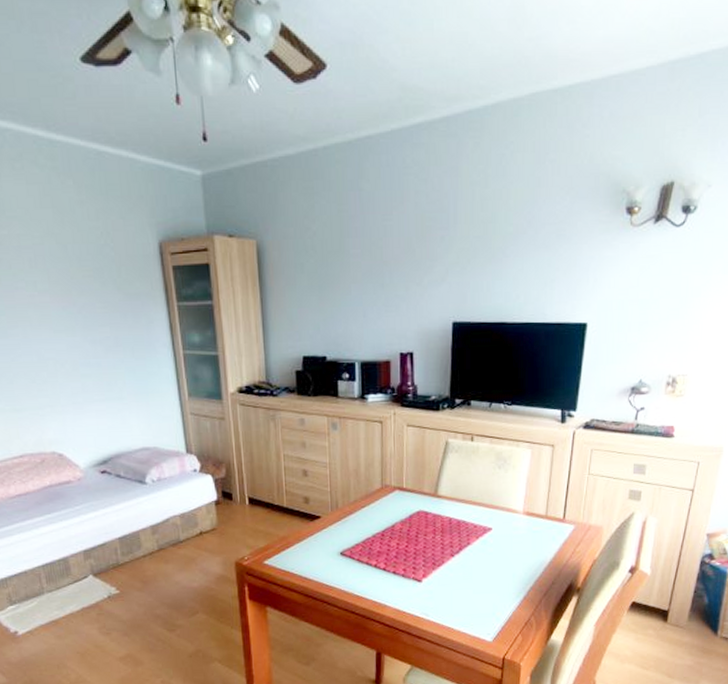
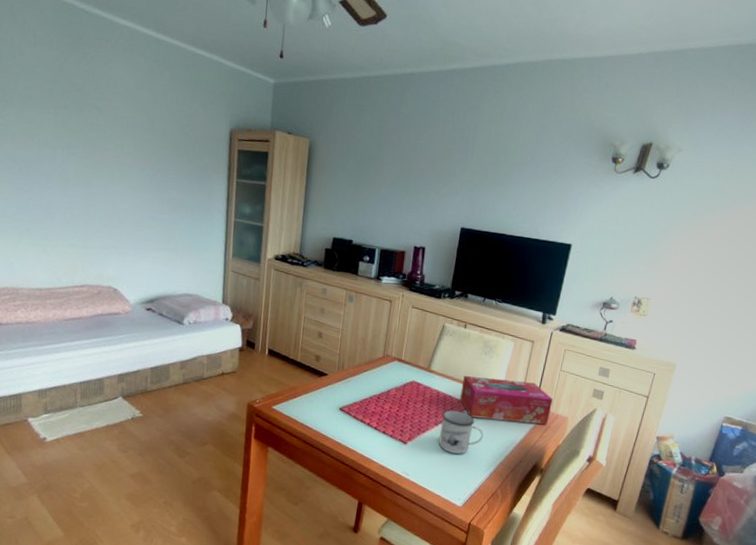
mug: none [457,536,508,585] -> present [438,410,484,454]
tissue box: none [476,493,583,542] -> present [460,376,553,425]

